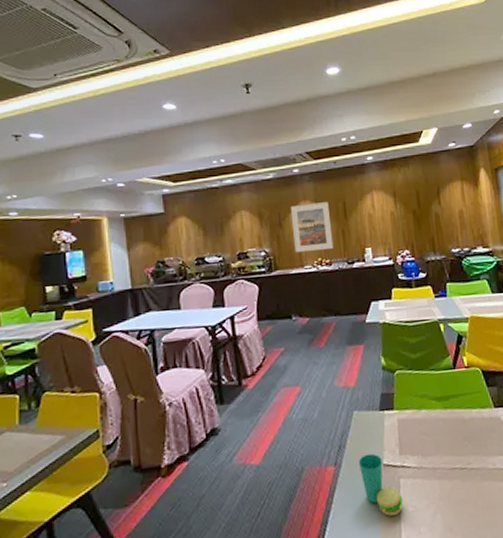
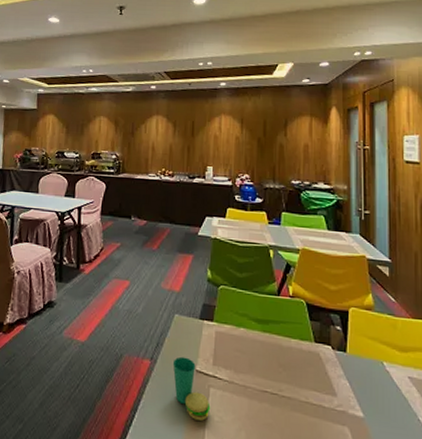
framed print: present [290,202,334,253] -> none [142,118,179,162]

